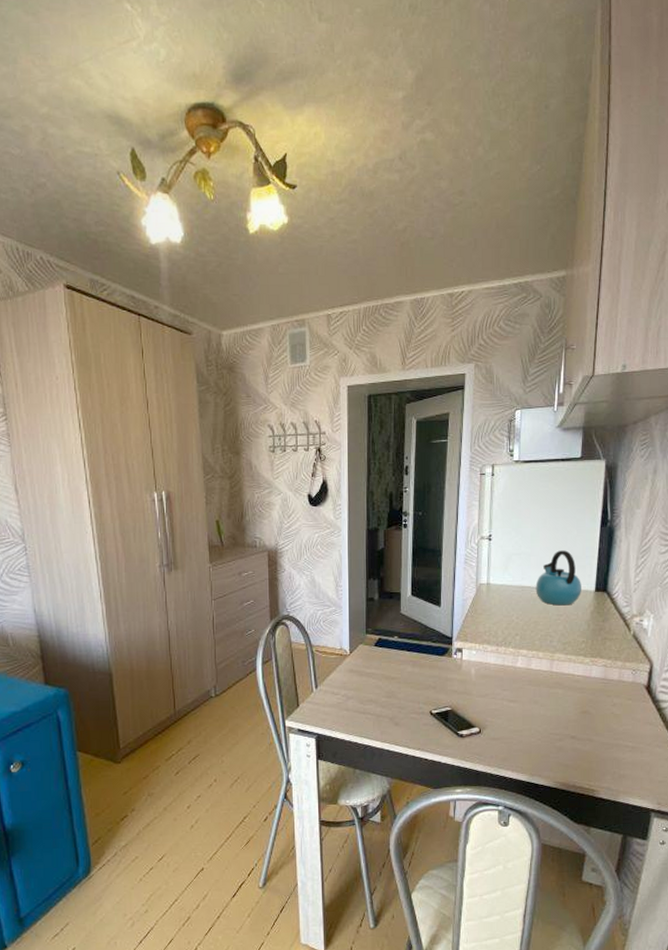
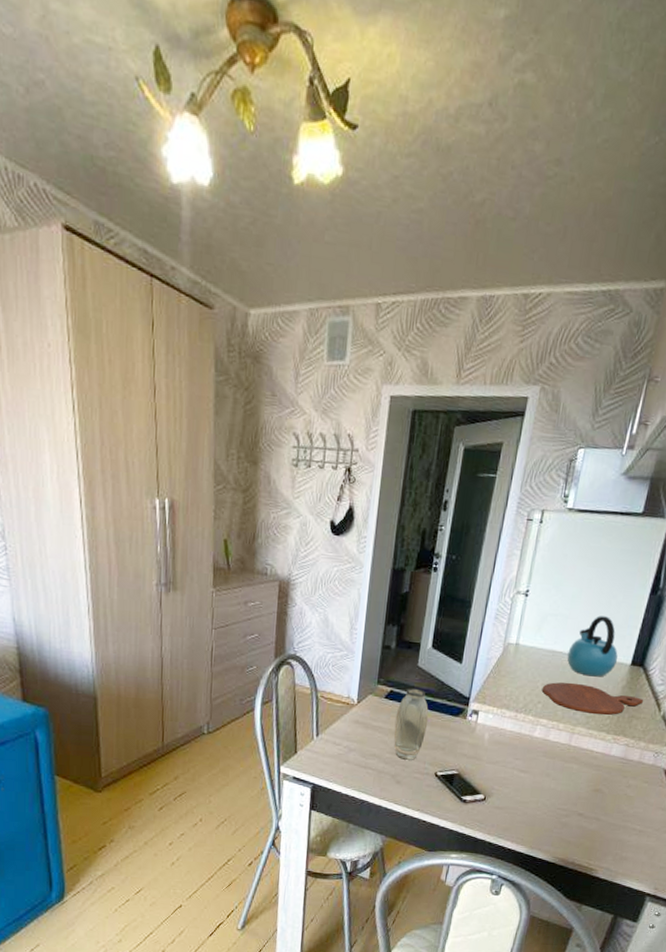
vase: none [386,634,417,702] -> present [394,688,429,760]
cutting board: none [517,613,613,640] -> present [542,682,644,715]

